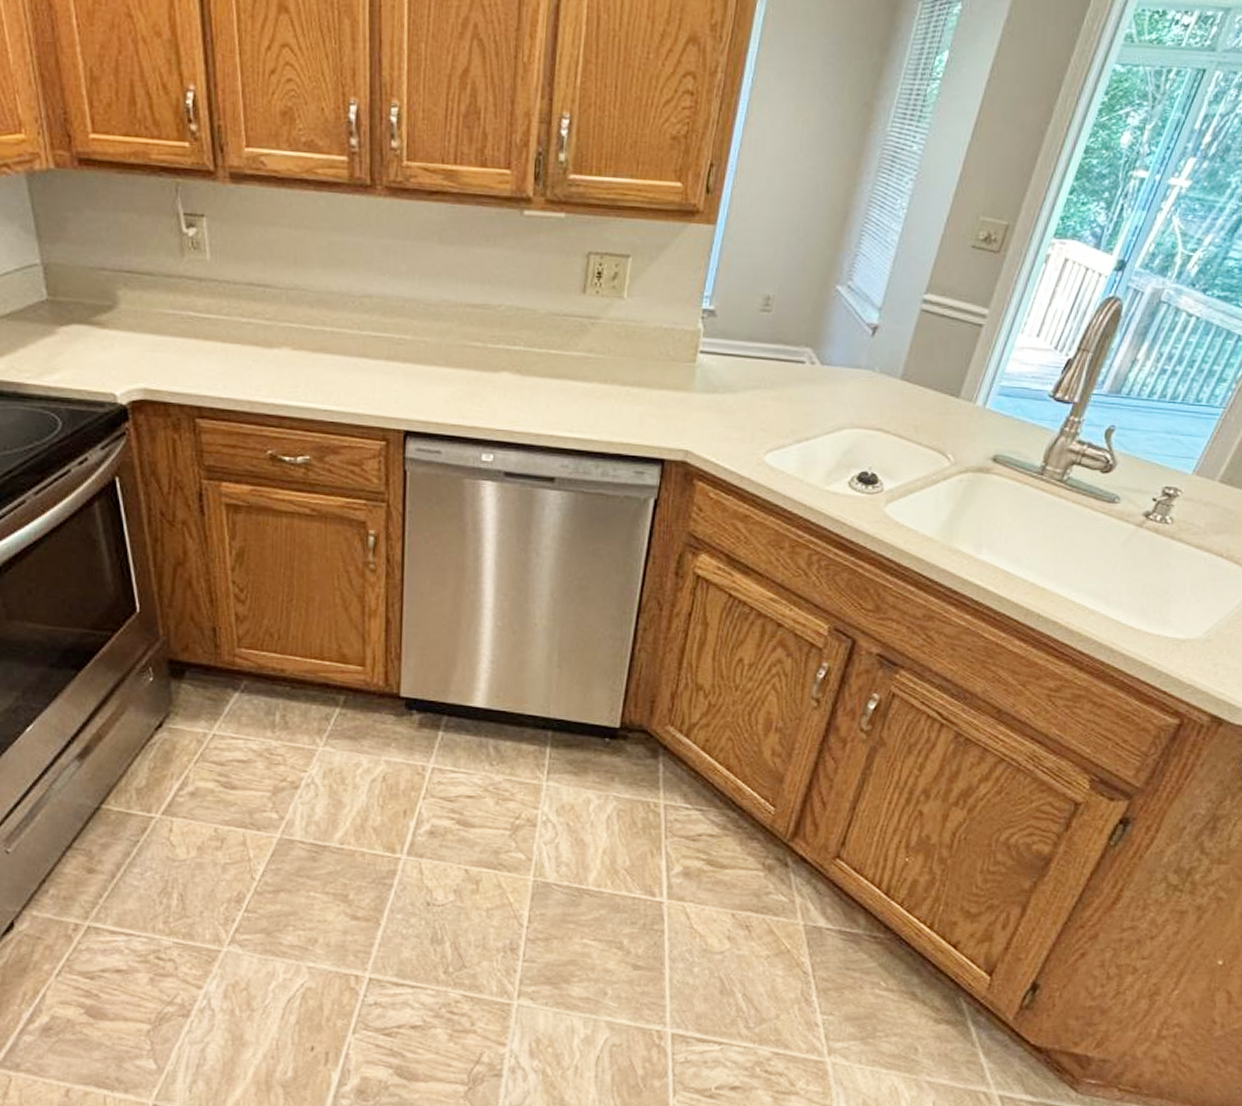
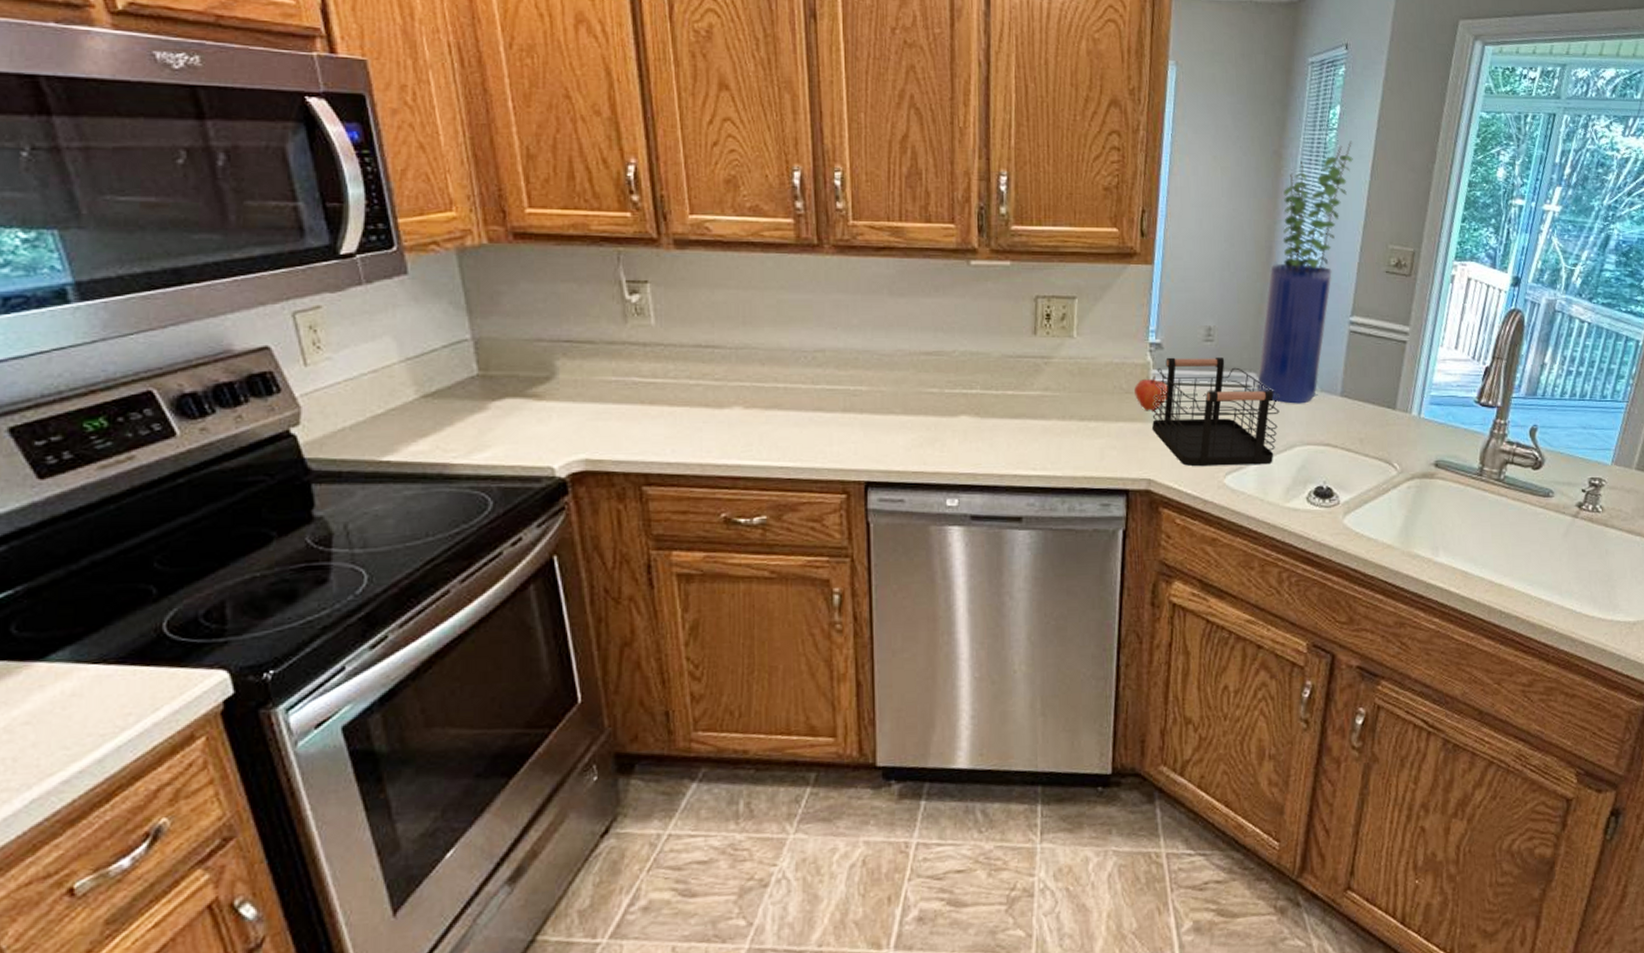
fruit: none [681,344,717,381] -> present [1134,375,1168,411]
dish rack: none [696,325,835,445] -> present [1152,356,1280,467]
vase: none [811,93,956,385] -> present [1256,140,1353,404]

